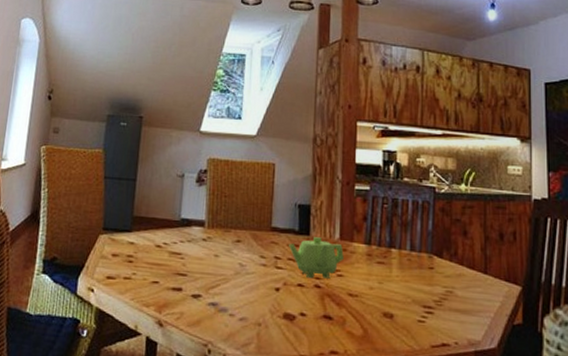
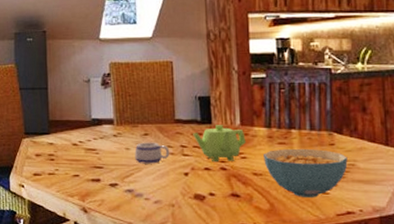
mug: none [223,249,263,275] -> present [134,142,170,164]
cereal bowl: none [361,268,446,325] -> present [263,148,348,197]

